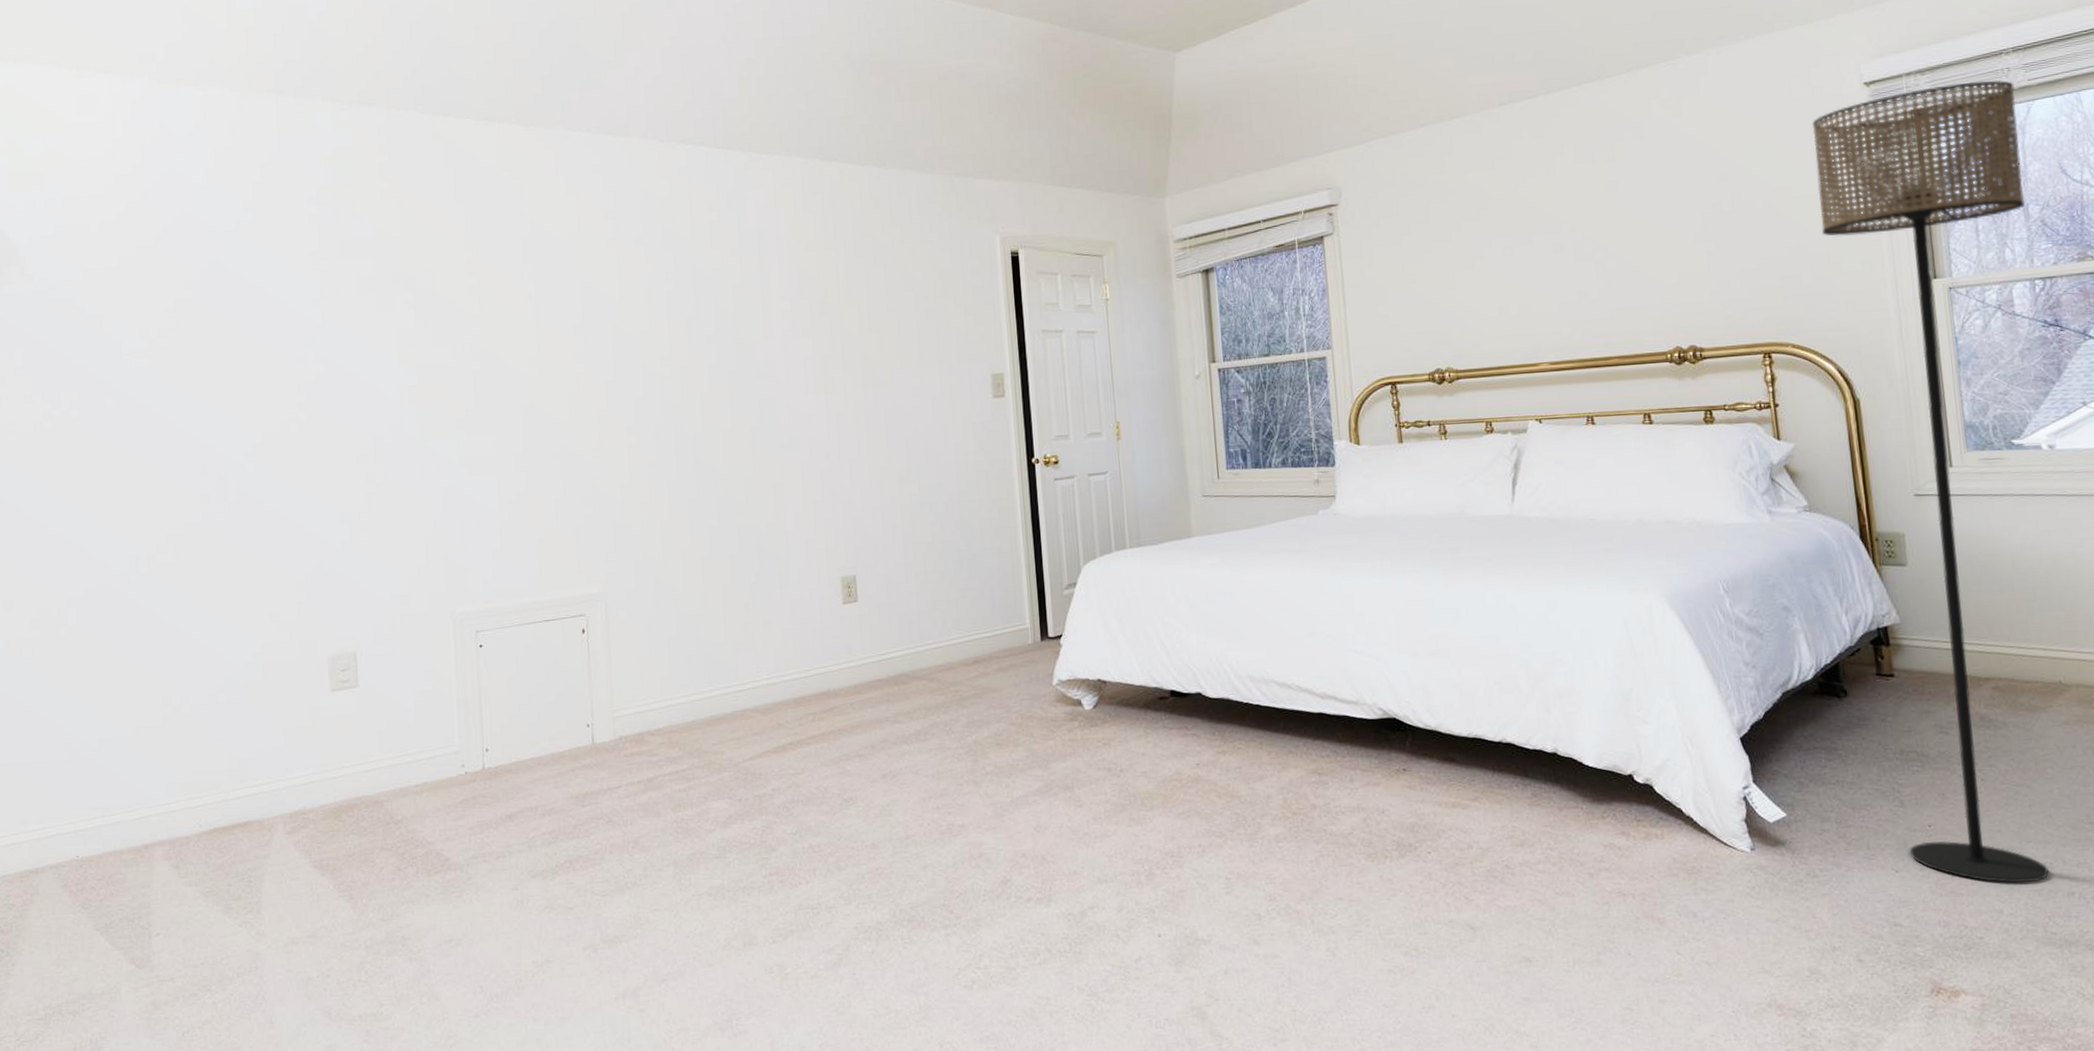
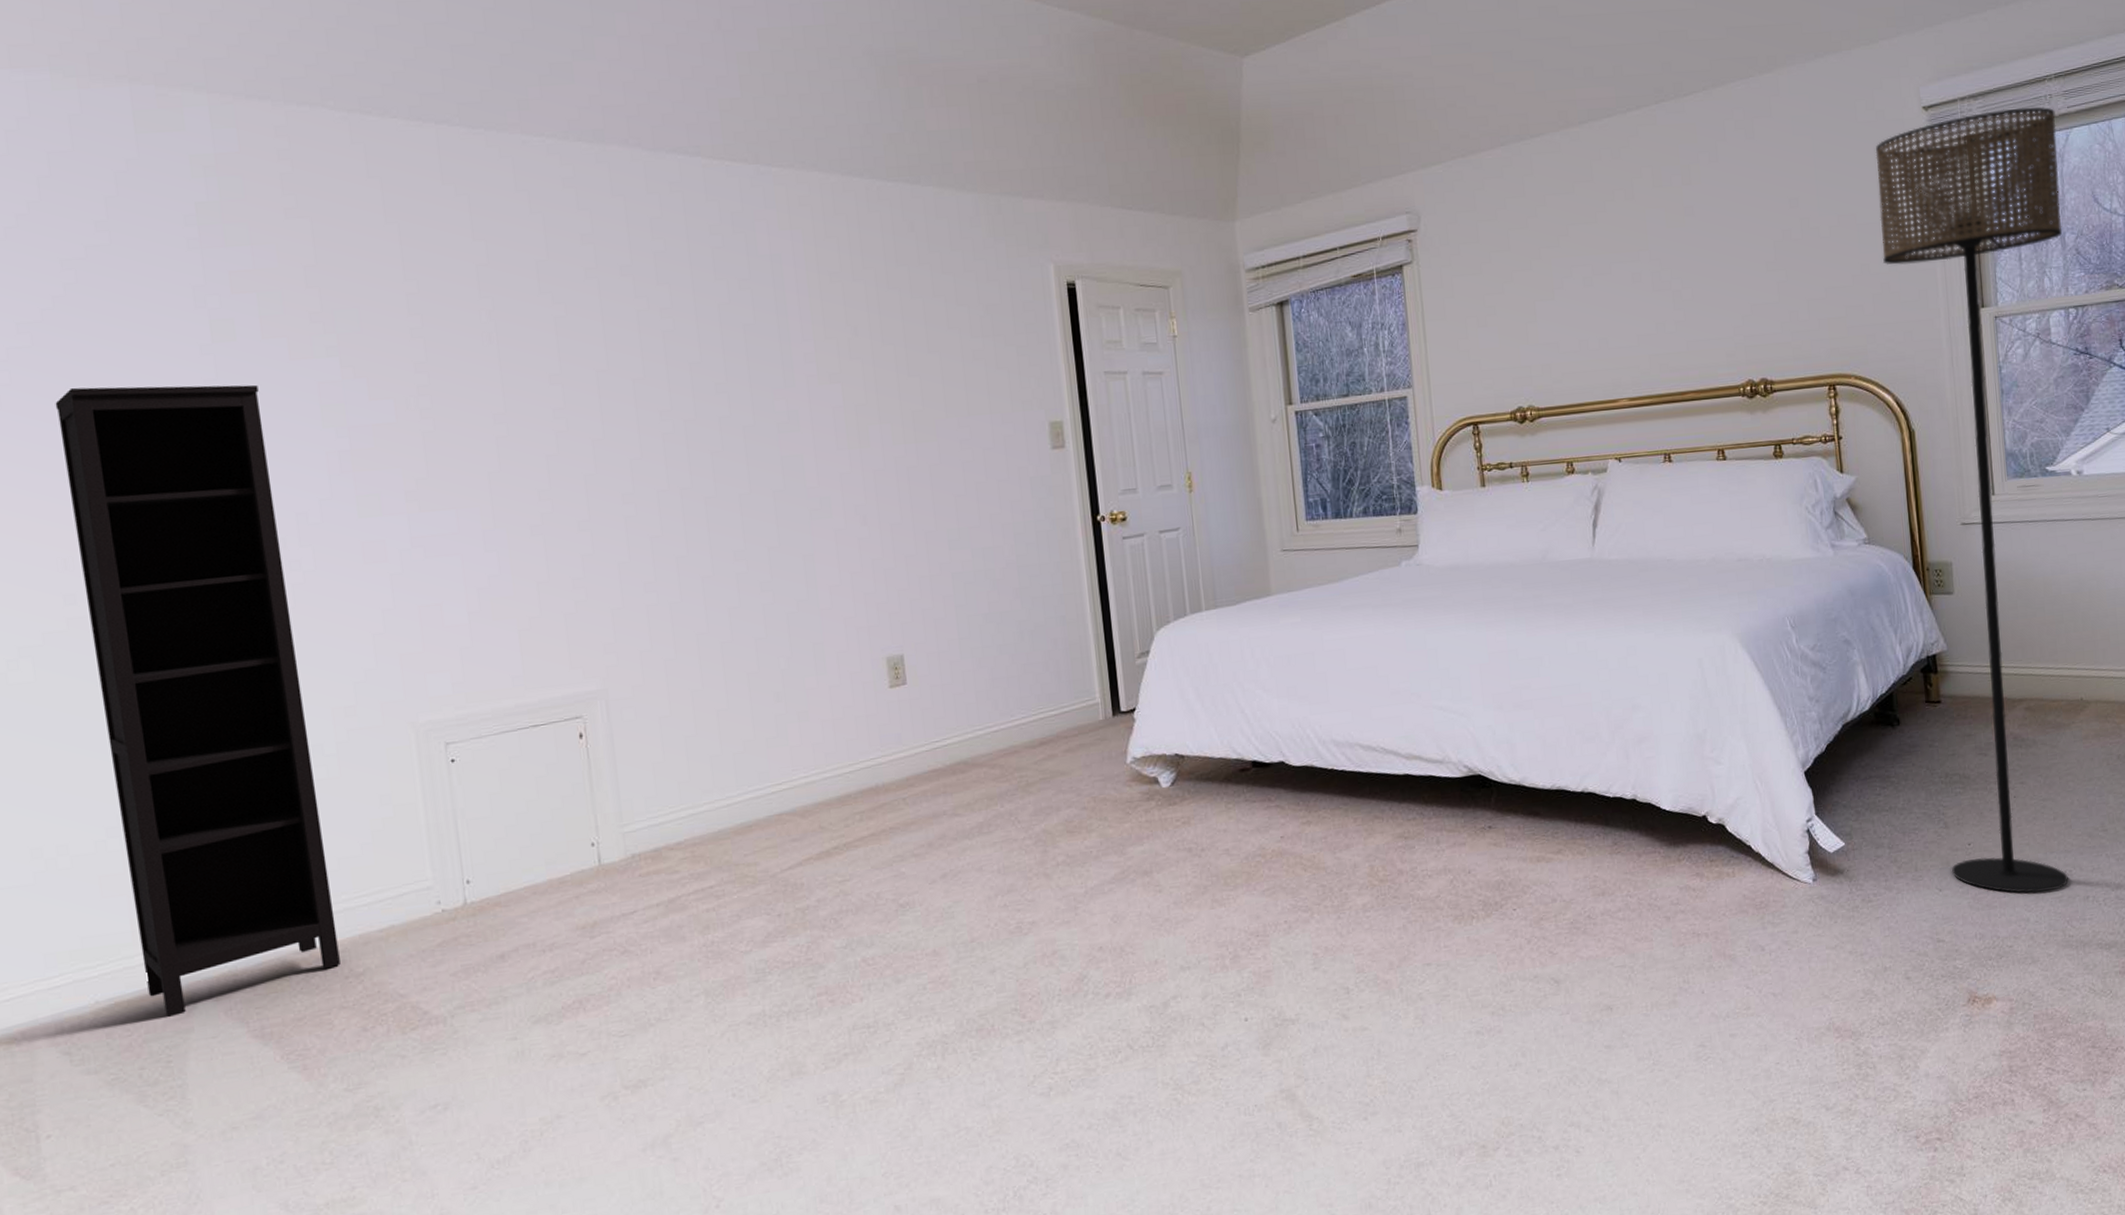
bookcase: none [206,331,384,844] -> present [55,384,340,1017]

